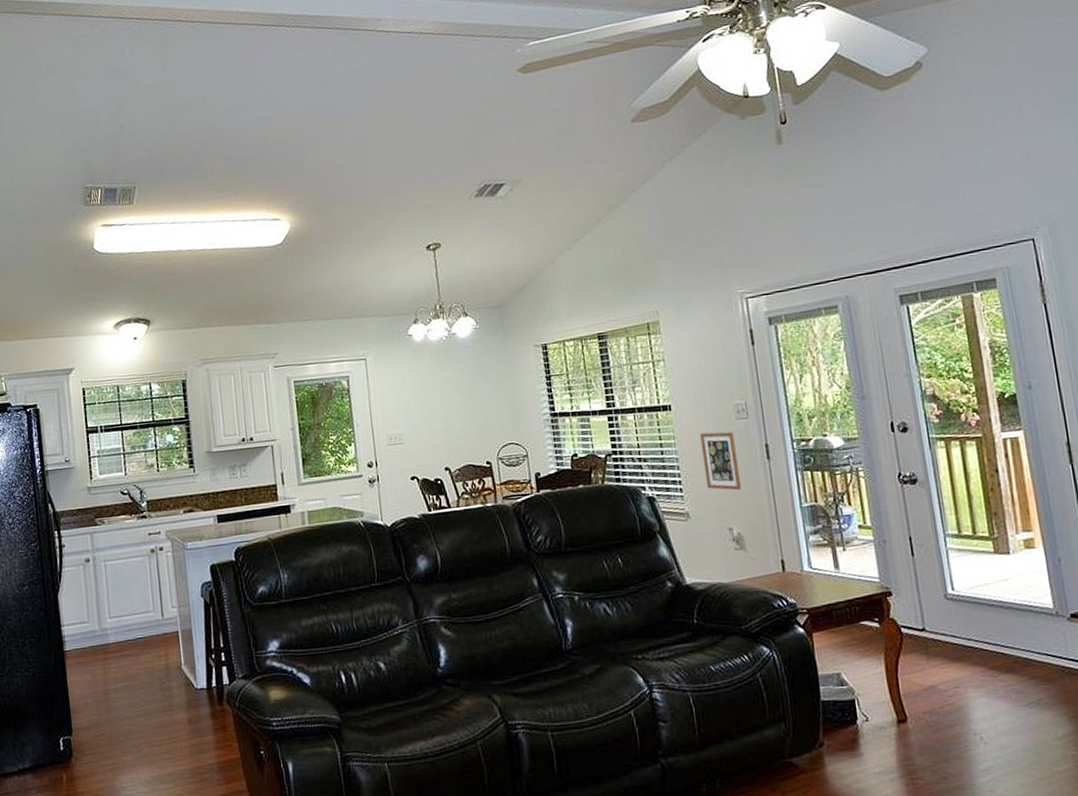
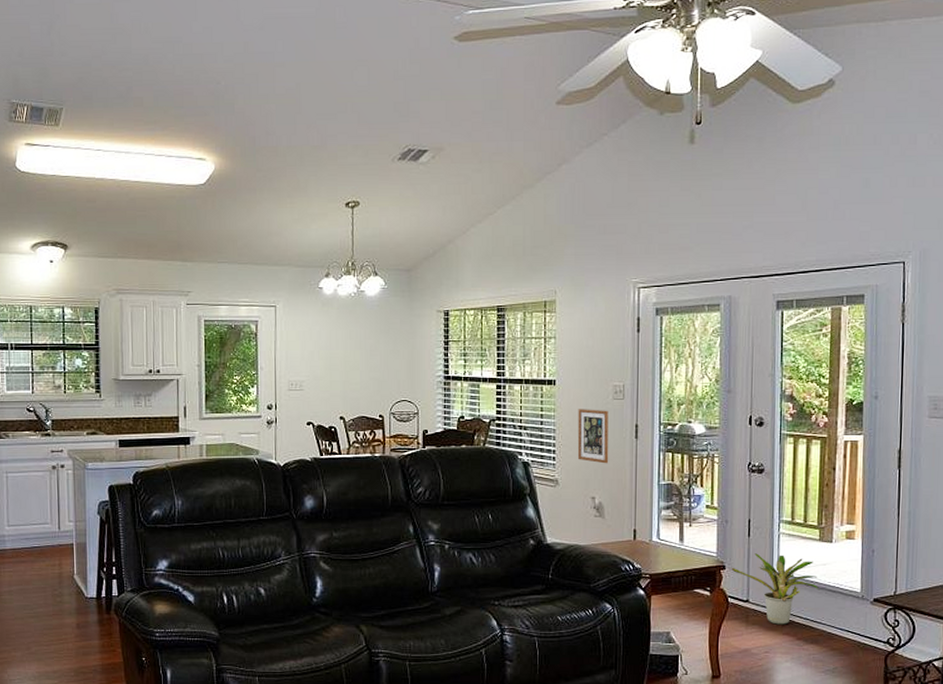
potted plant: none [898,573,1006,654] -> present [731,553,820,625]

